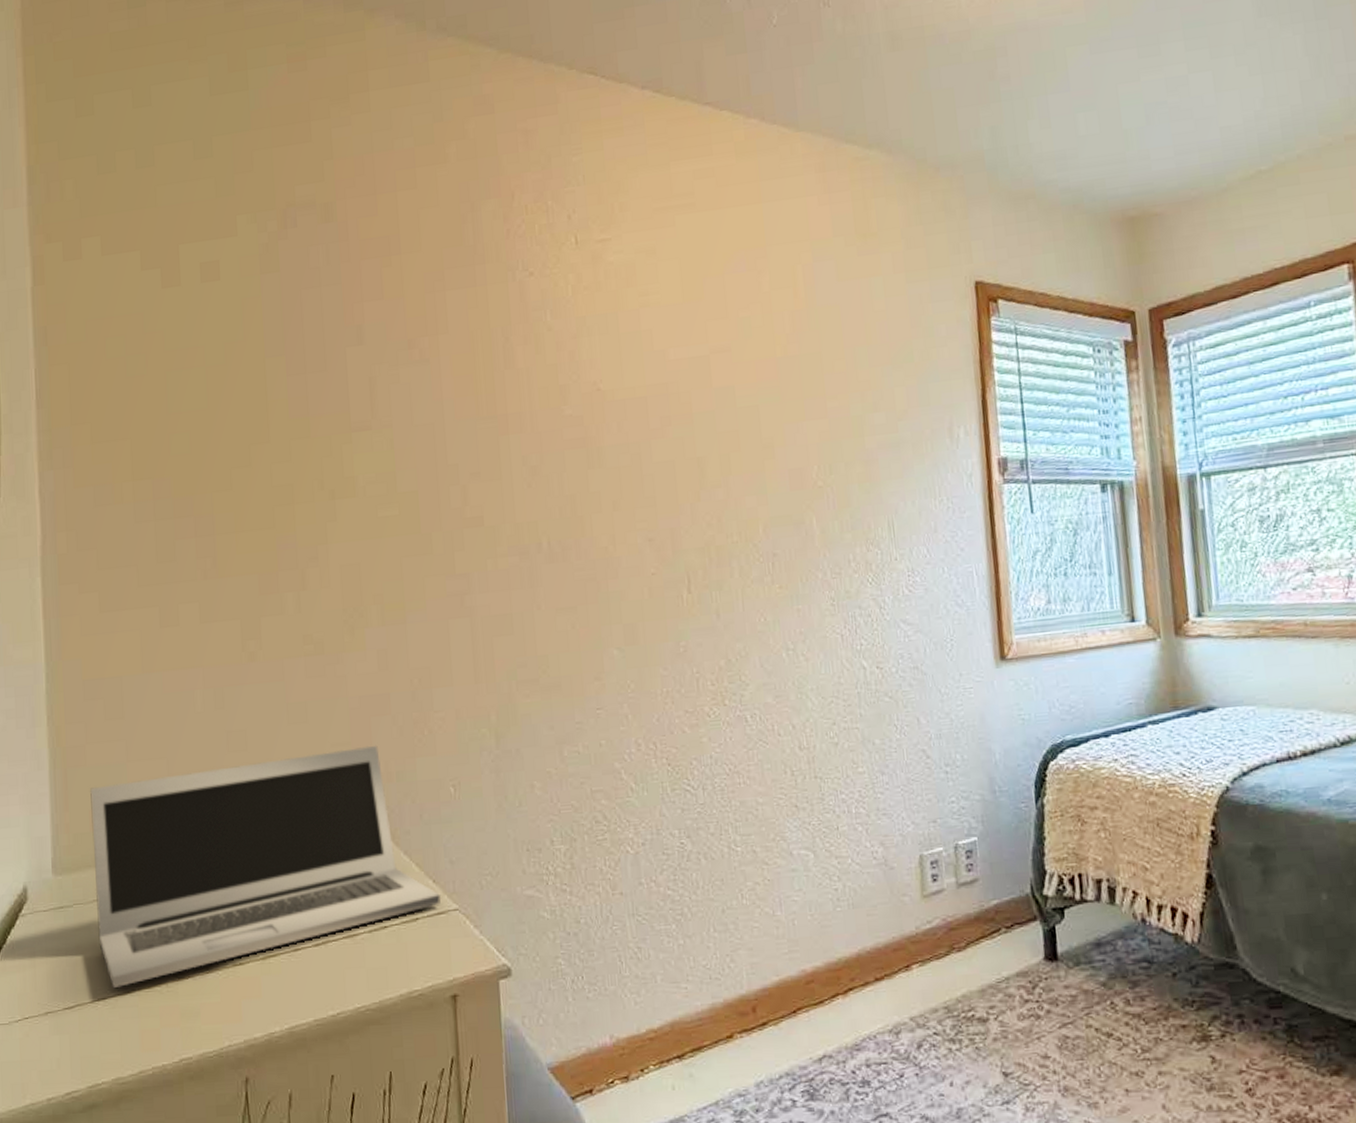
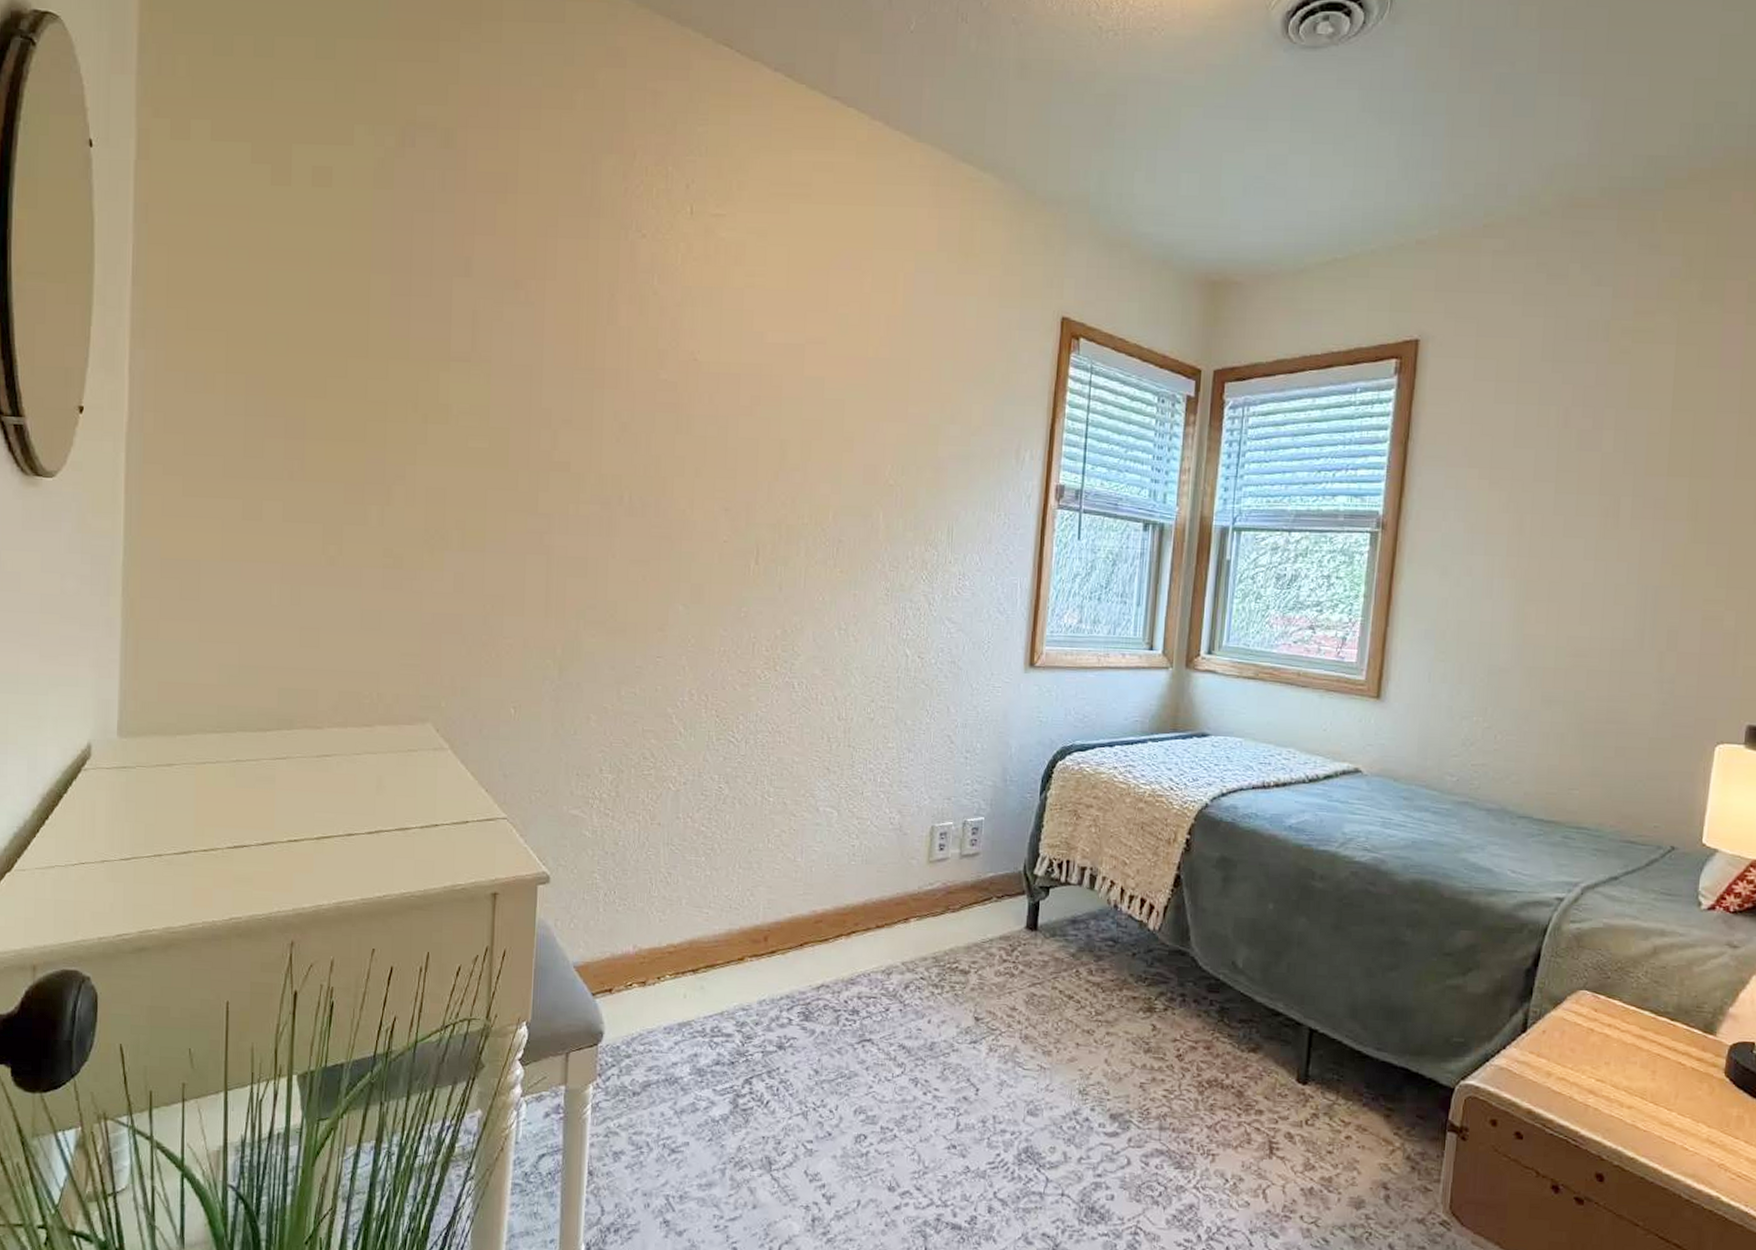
laptop: present [89,745,441,989] -> none [159,659,491,848]

